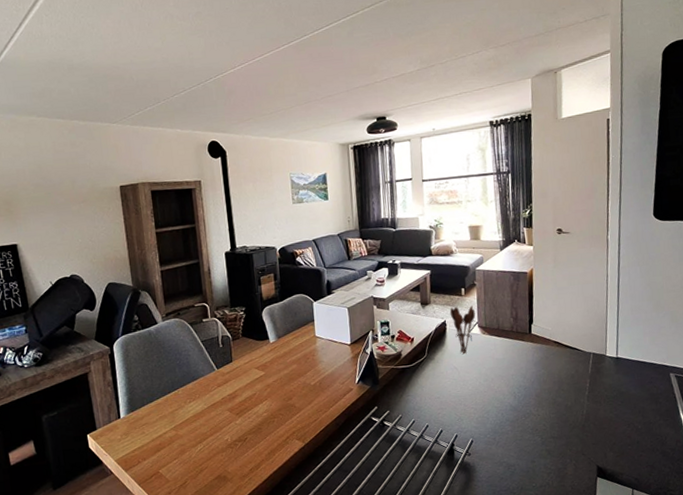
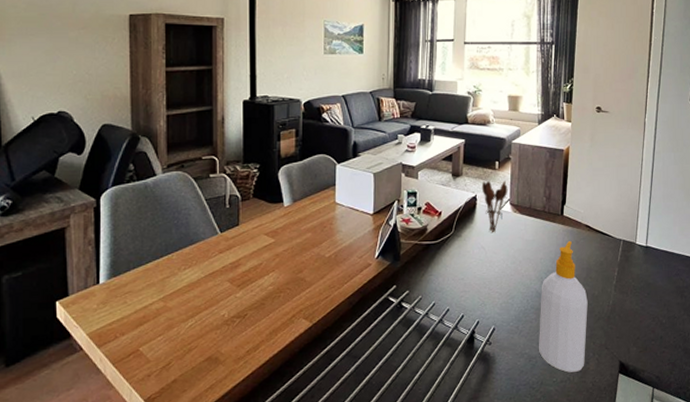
soap bottle: none [514,356,563,478] -> present [539,240,588,373]

